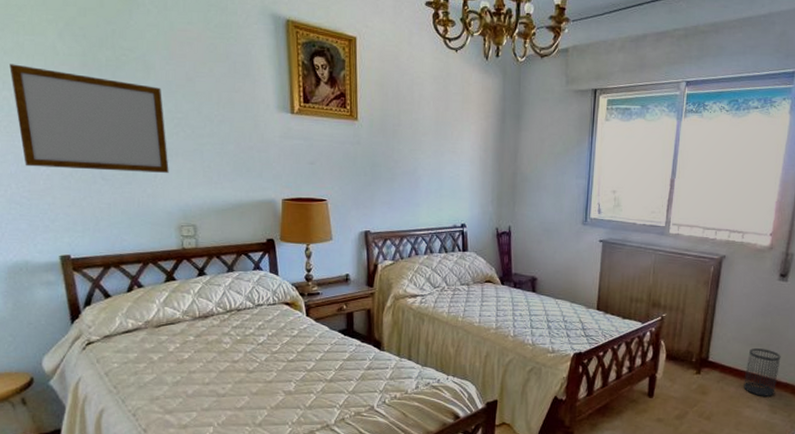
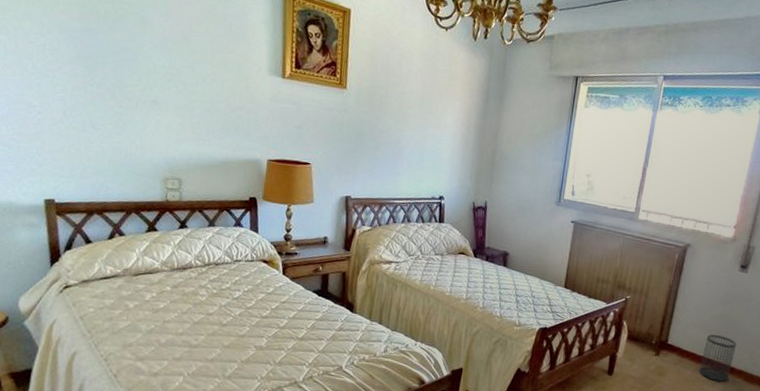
writing board: present [9,64,169,173] -> none [9,9,159,126]

